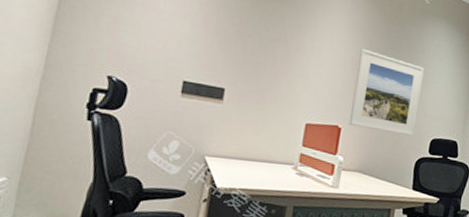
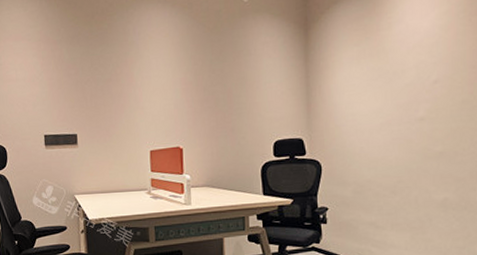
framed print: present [349,49,424,137] -> none [186,67,256,145]

